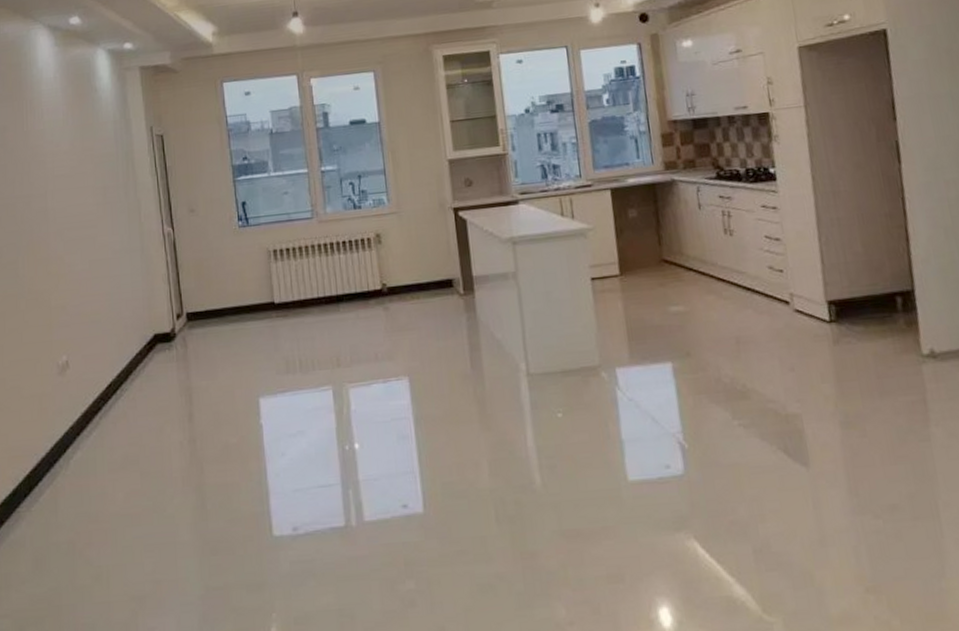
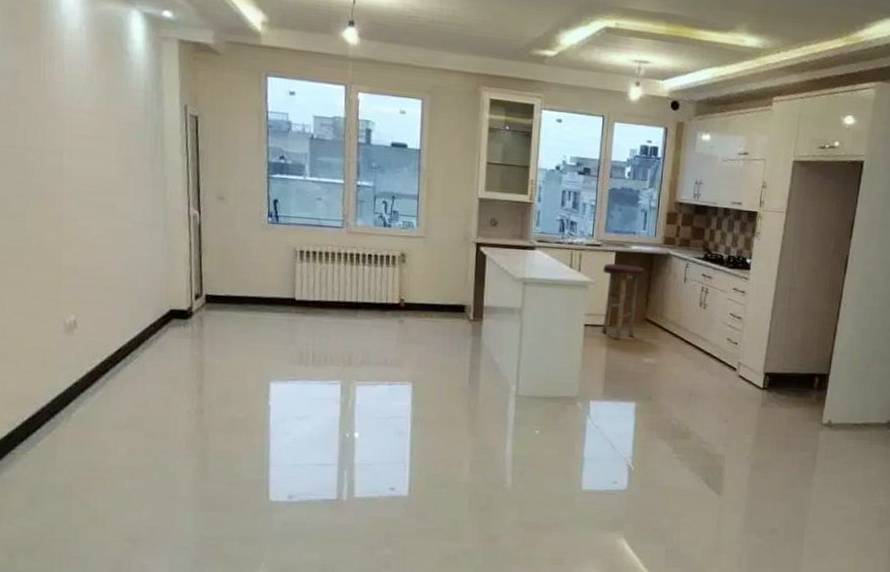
stool: none [599,200,653,290] -> present [601,264,645,340]

